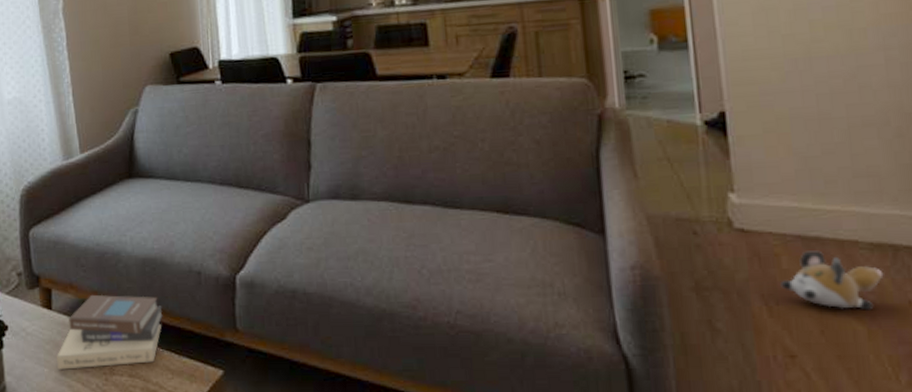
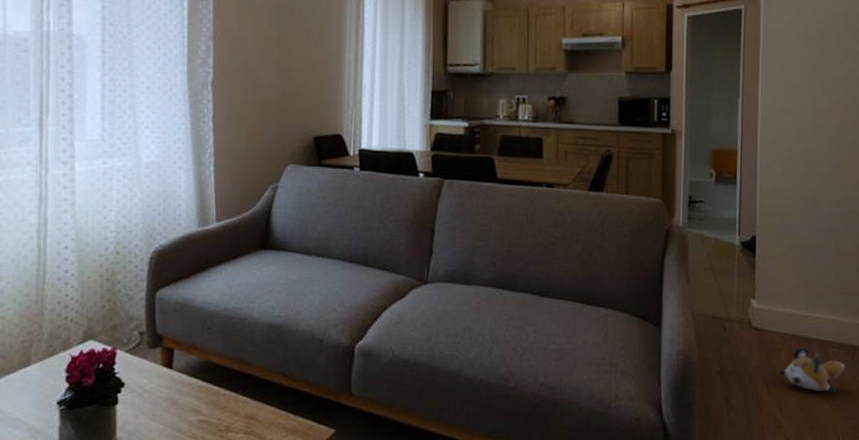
books: present [57,294,163,370] -> none [173,356,283,426]

